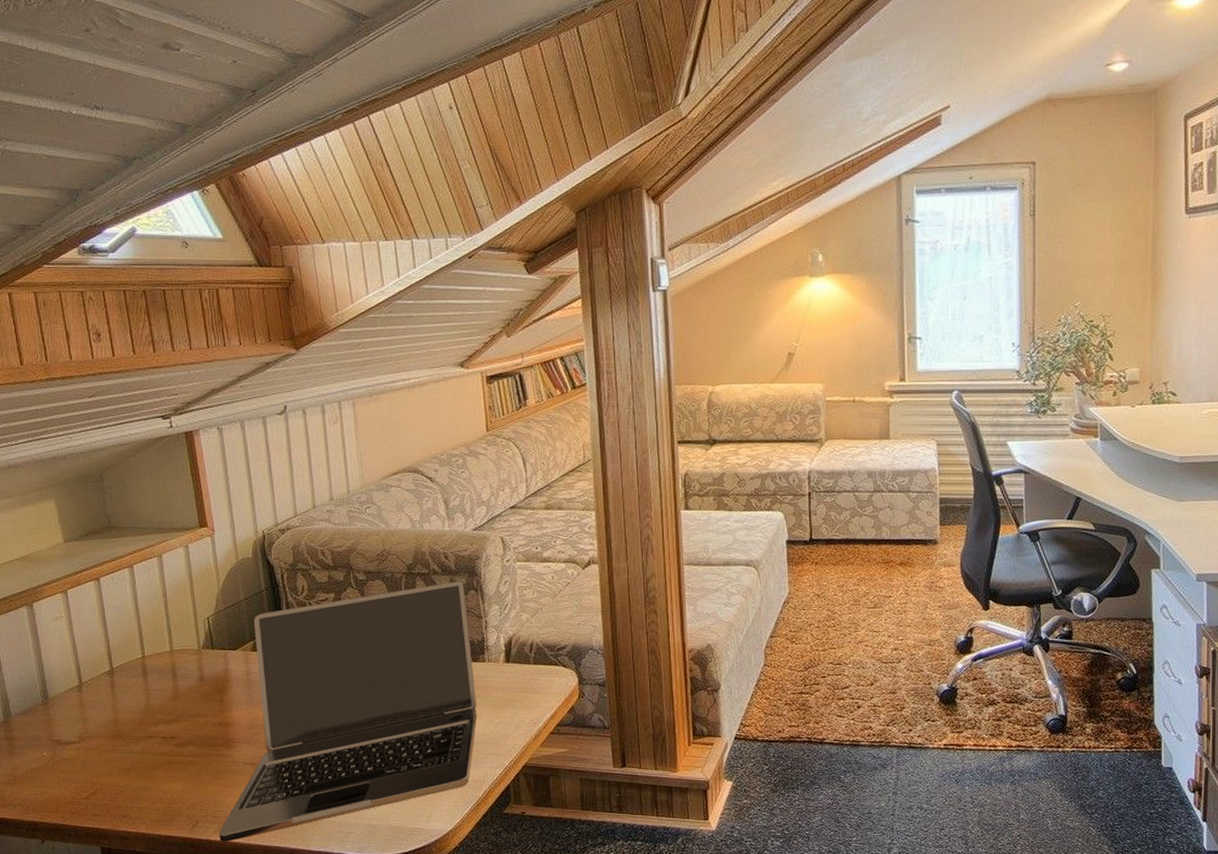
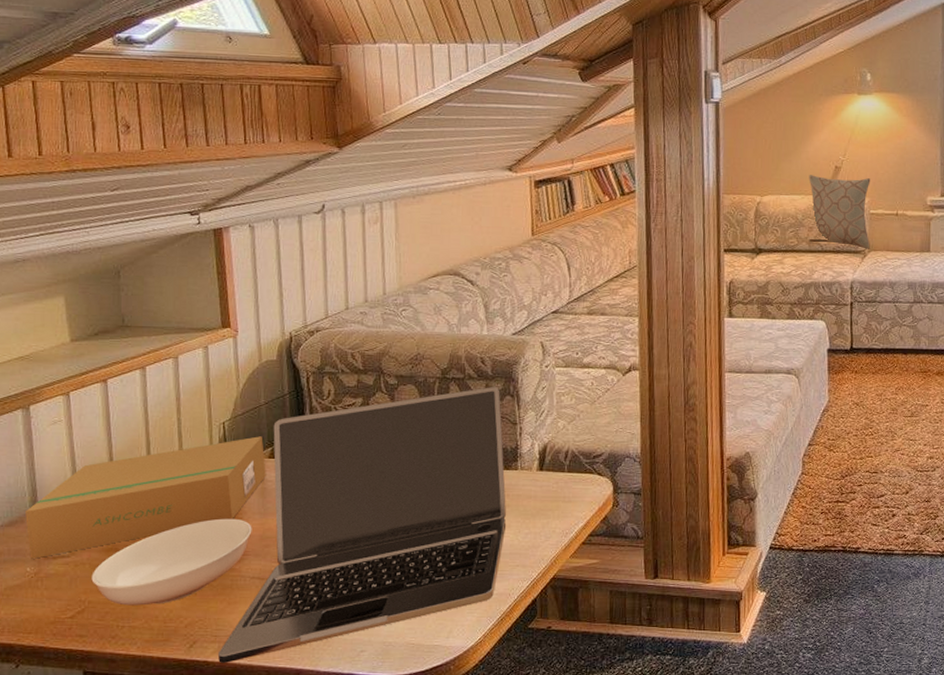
box: none [38,630,250,744] -> present [25,436,266,559]
bowl: none [101,708,241,788] -> present [91,518,252,606]
pillow: none [761,362,827,438] -> present [808,175,871,250]

